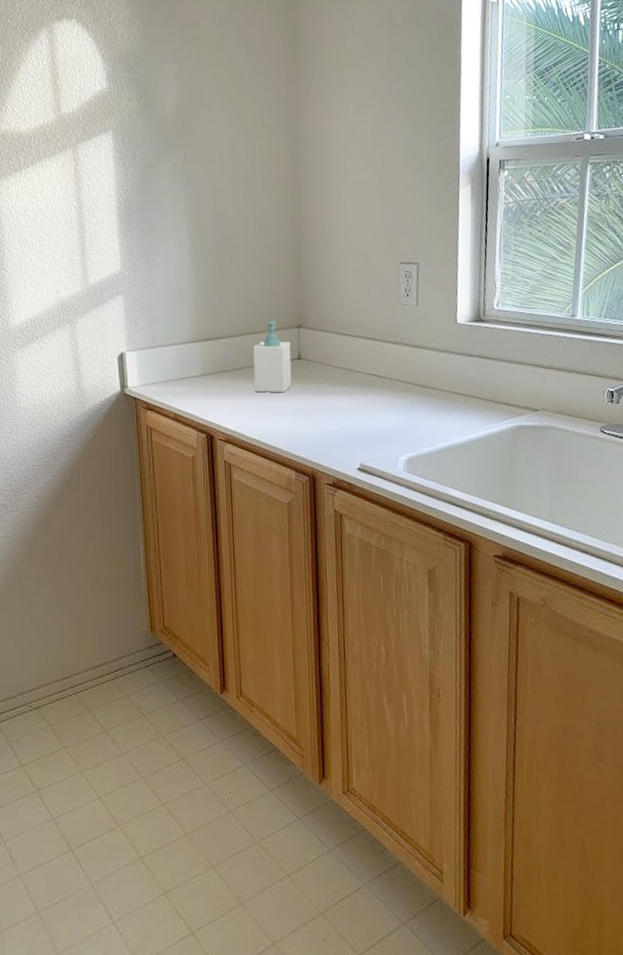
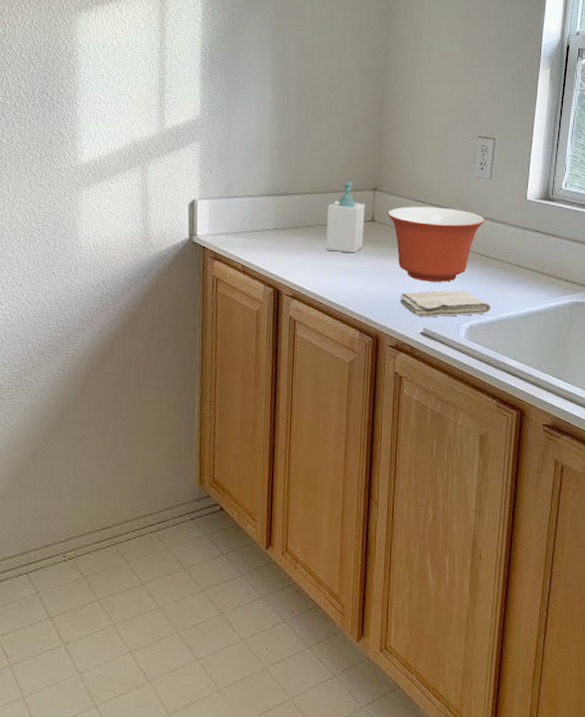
mixing bowl: none [313,339,415,416] -> present [387,206,485,282]
washcloth: none [333,423,428,453] -> present [400,290,490,318]

